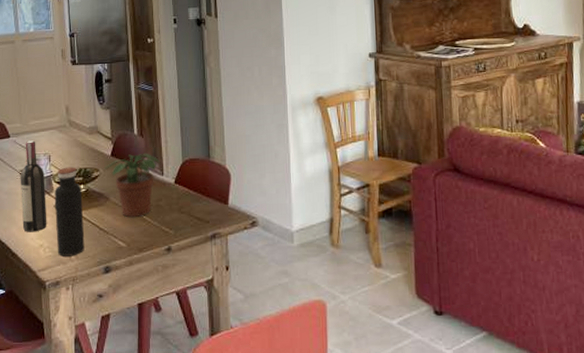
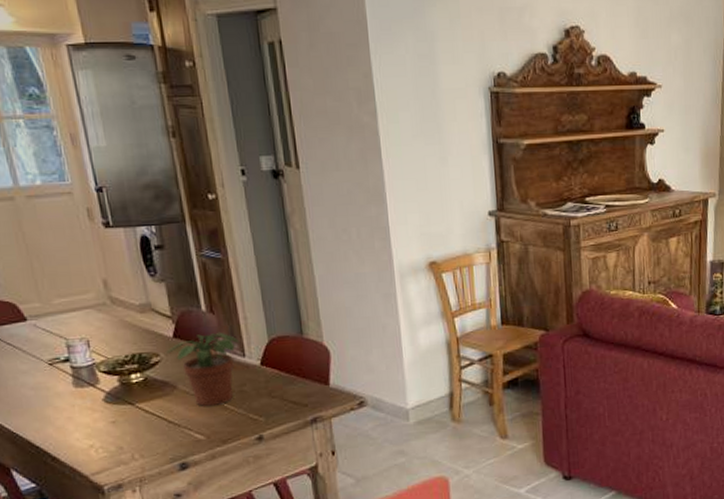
wine bottle: present [20,140,47,232] -> none [49,323,96,433]
water bottle: present [54,167,85,256] -> none [100,352,151,456]

